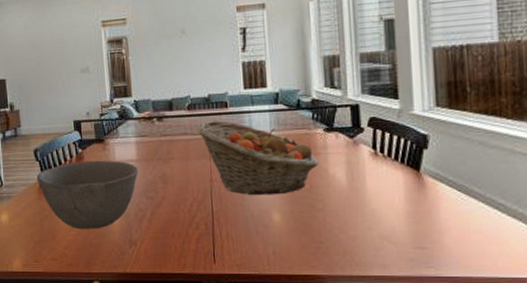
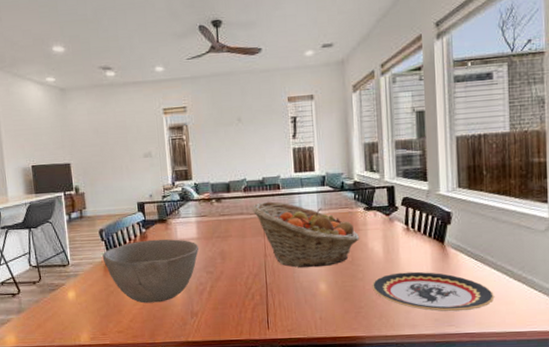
plate: none [333,202,484,251] -> present [372,271,495,312]

